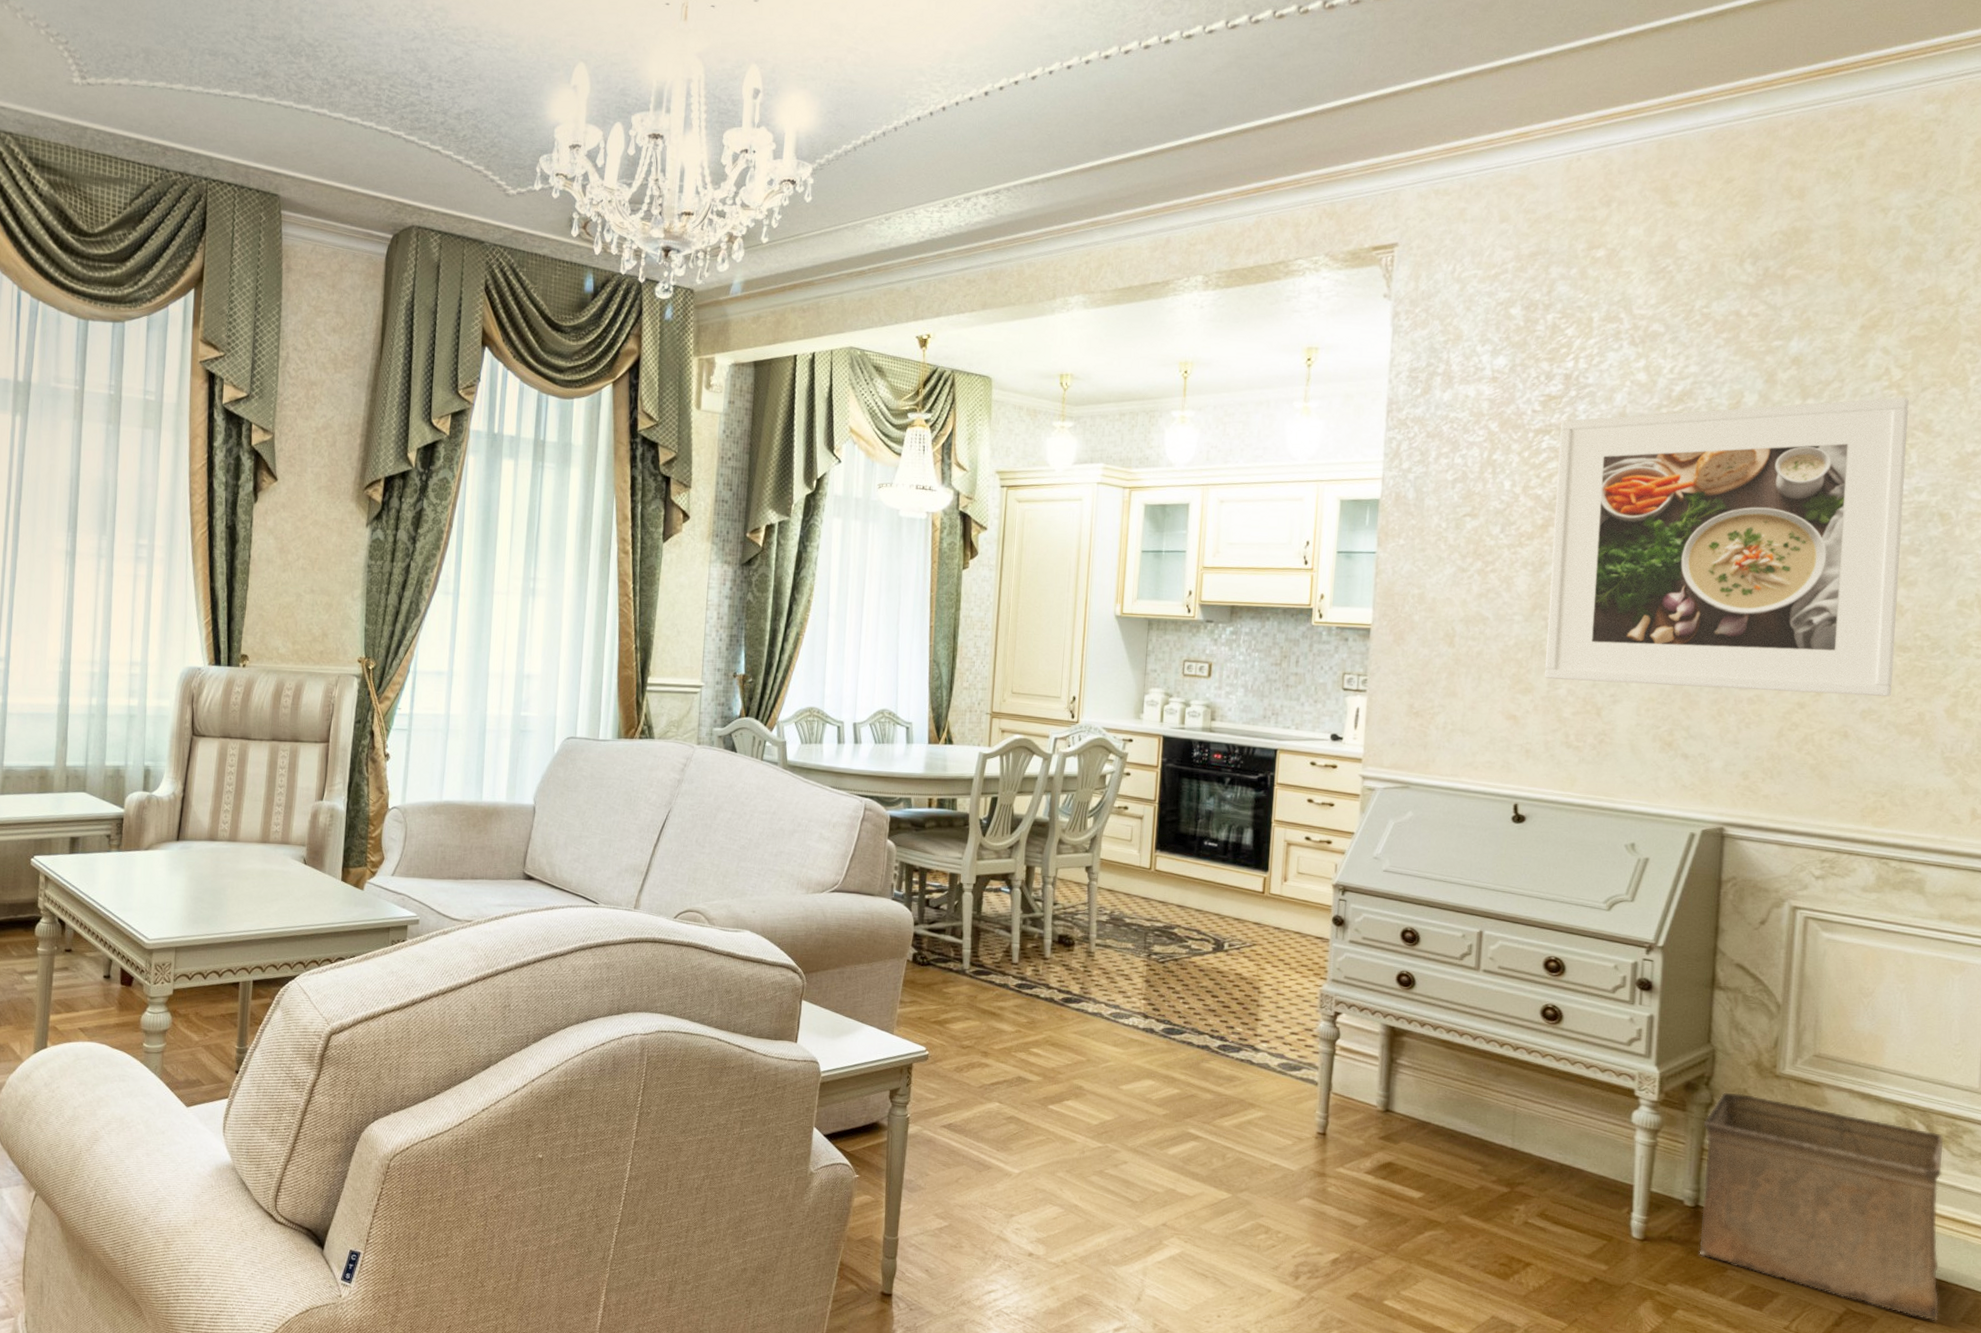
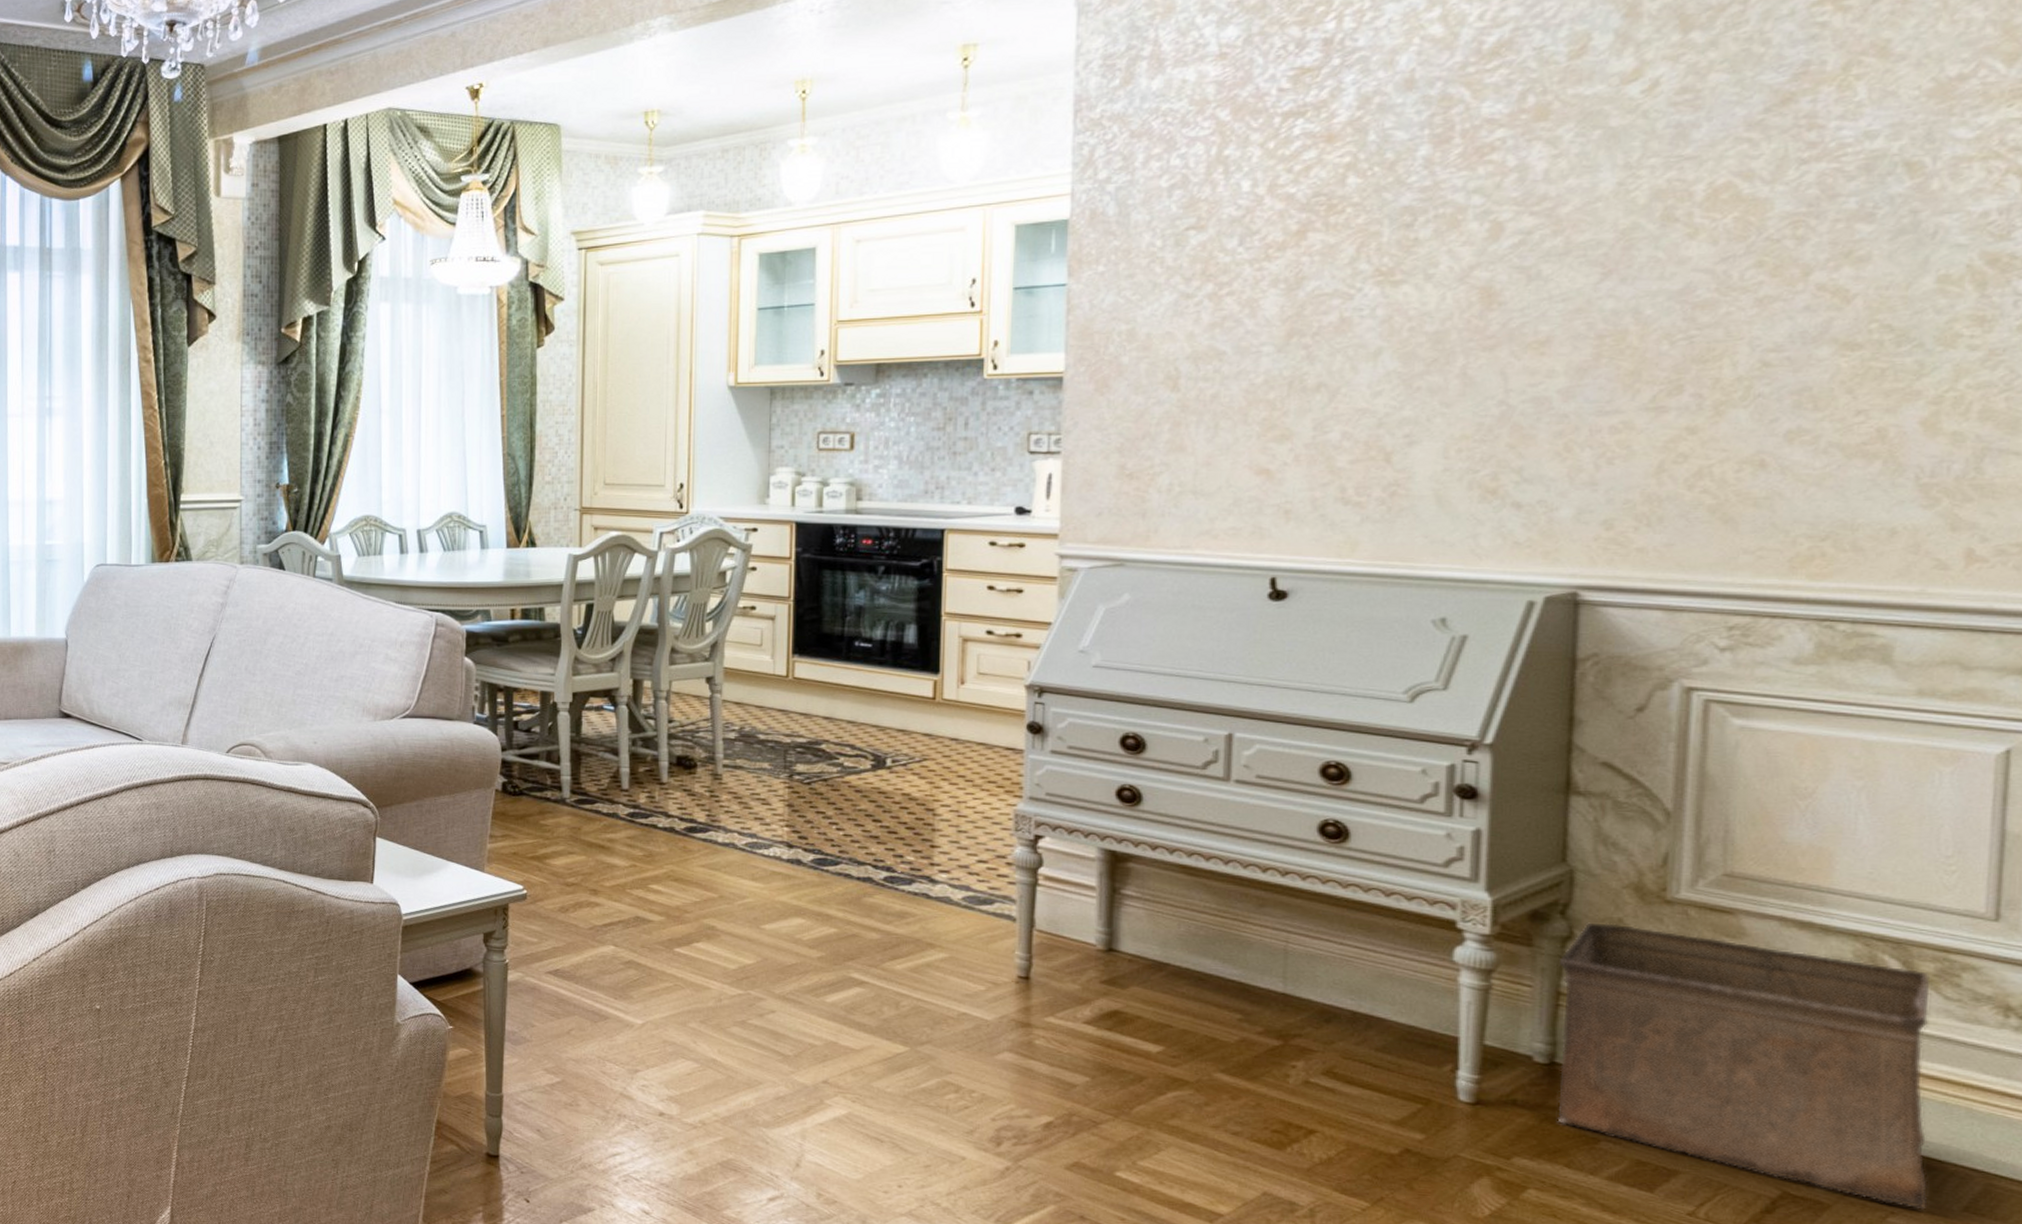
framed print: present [1545,397,1909,697] -> none [1308,13,1853,421]

